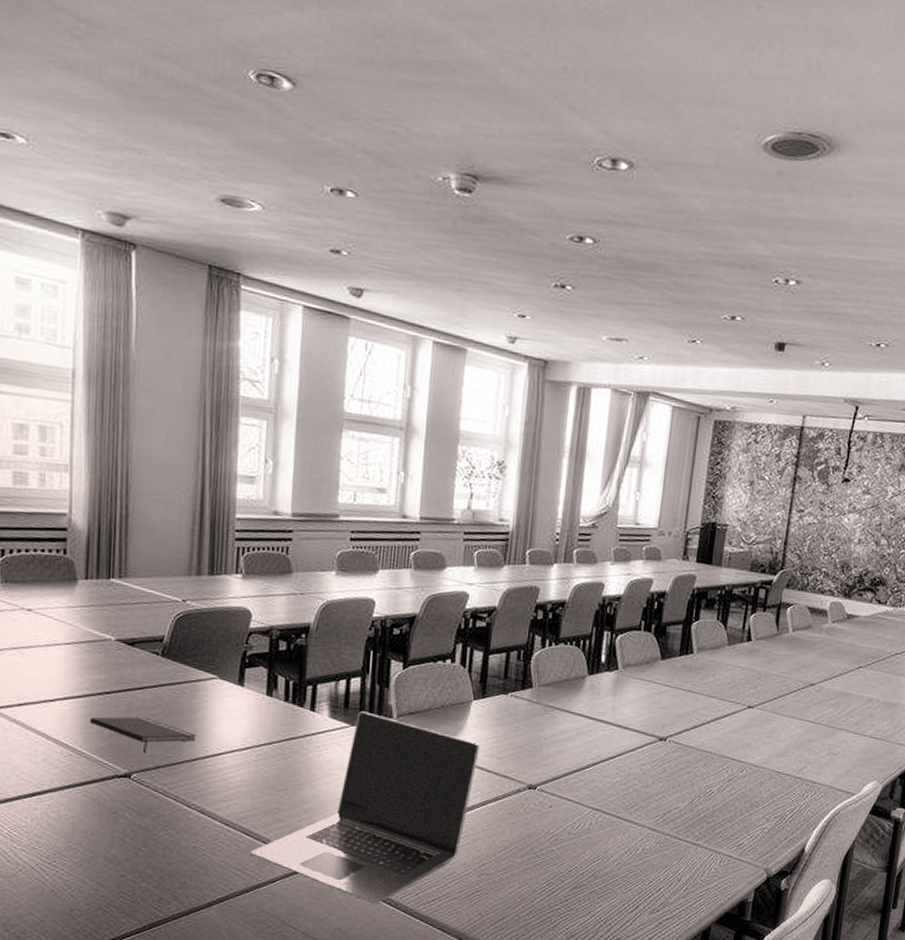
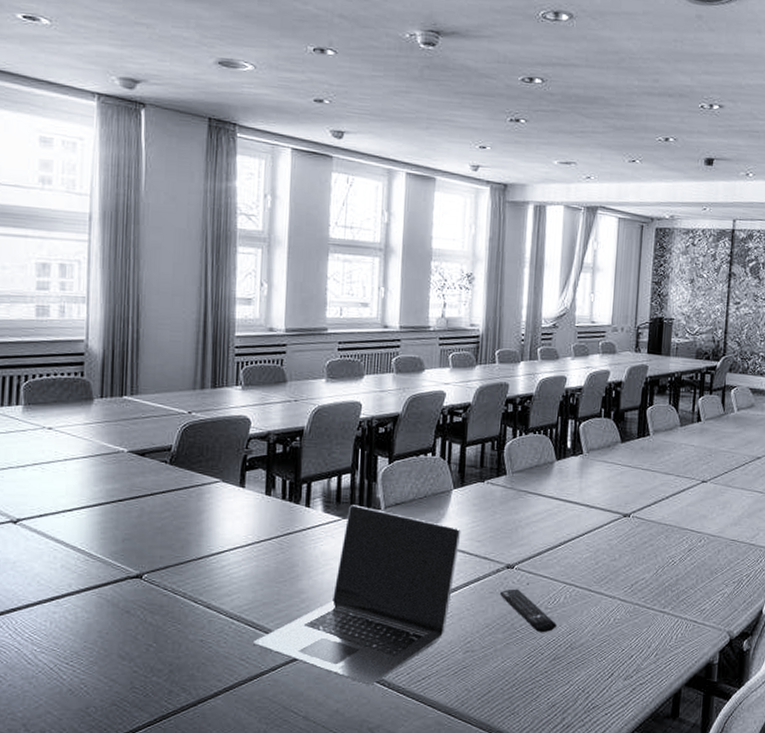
notepad: present [89,716,196,753] -> none [104,521,202,554]
remote control: none [520,811,580,860] -> present [500,588,557,633]

